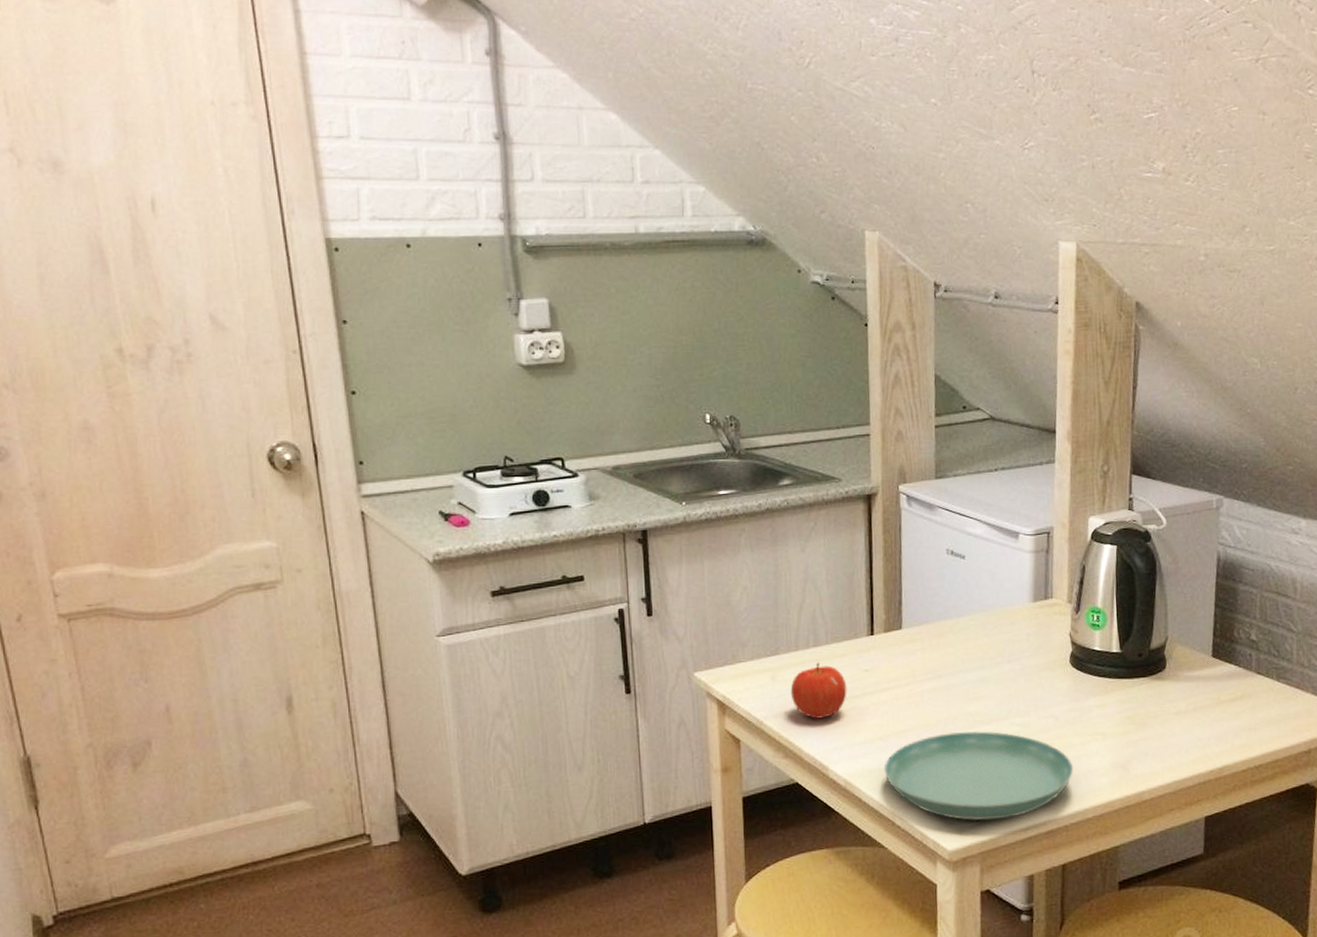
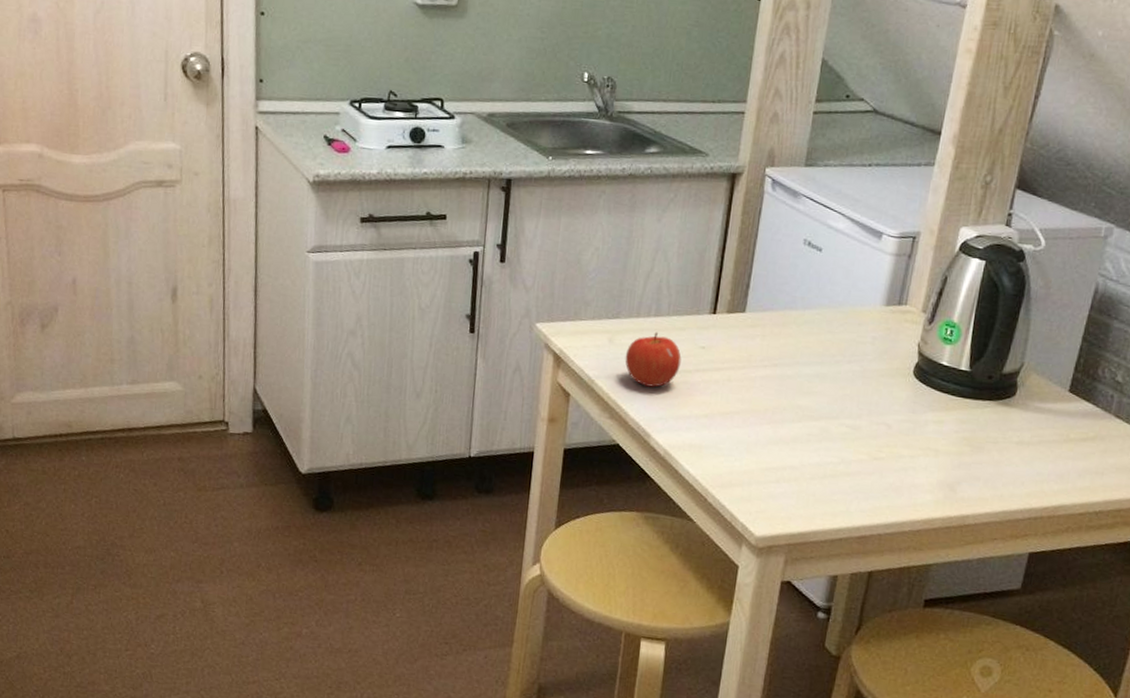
saucer: present [883,731,1074,821] -> none [704,421,899,516]

